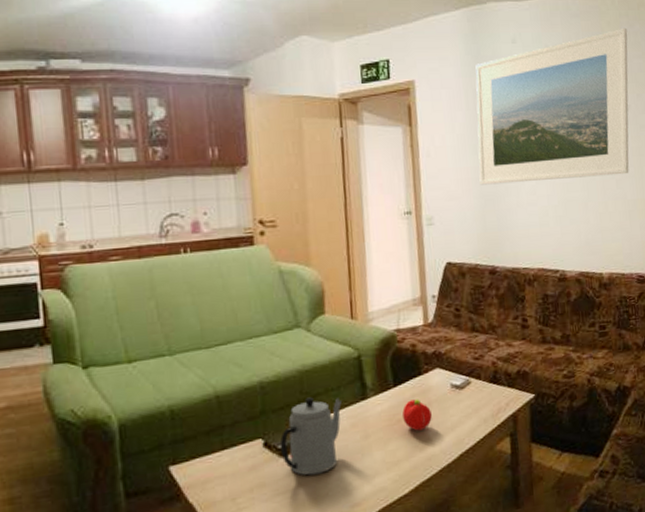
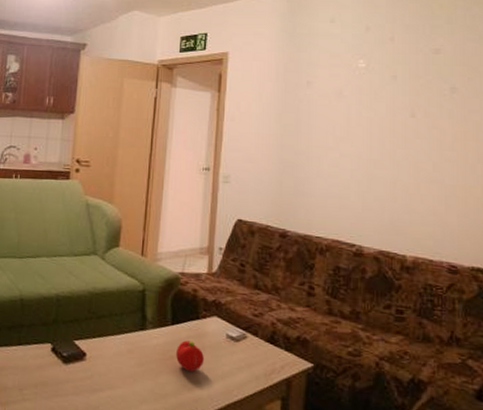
teapot: present [280,397,342,476] -> none [64,317,122,388]
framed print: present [475,27,629,185] -> none [280,11,464,158]

